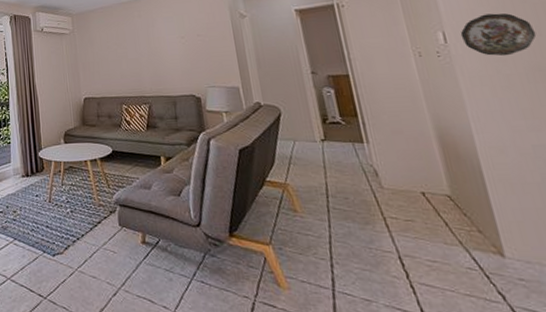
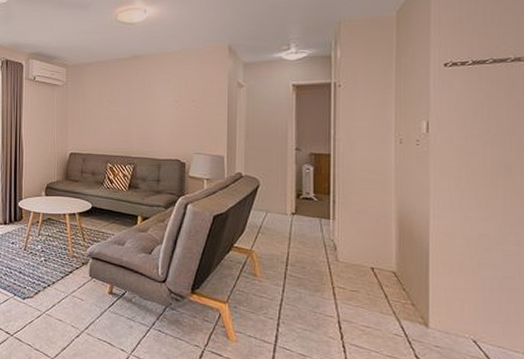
decorative plate: present [460,13,537,57] -> none [443,108,511,151]

